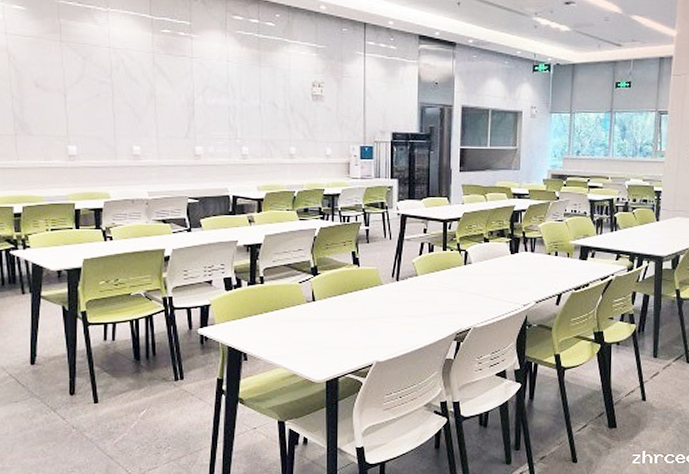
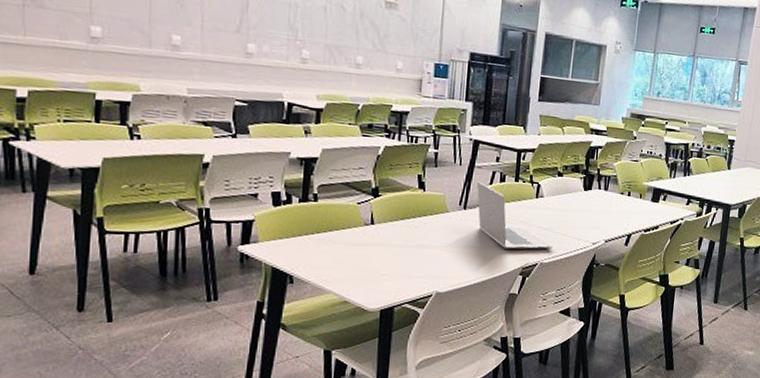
laptop: none [406,253,484,317] -> present [476,181,553,250]

